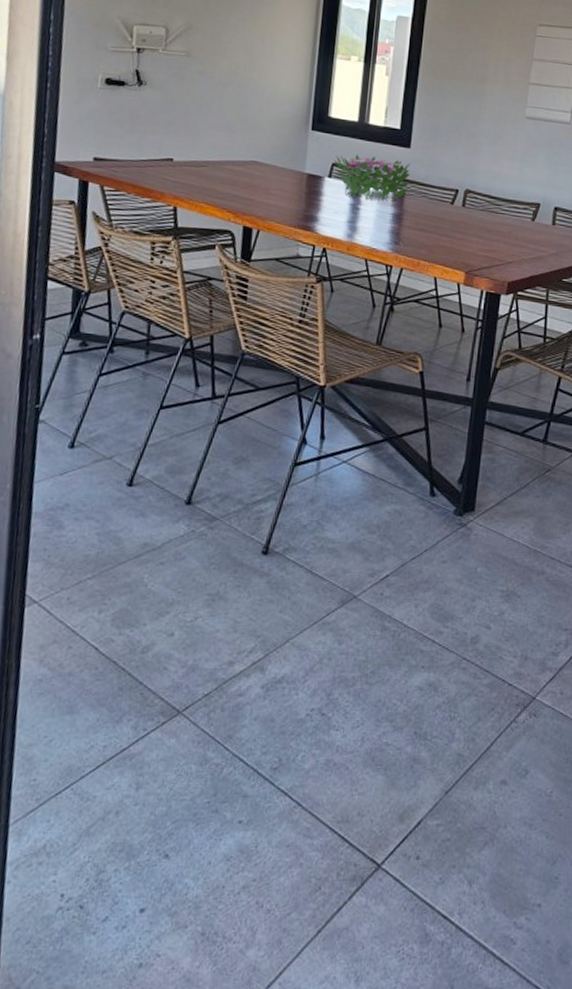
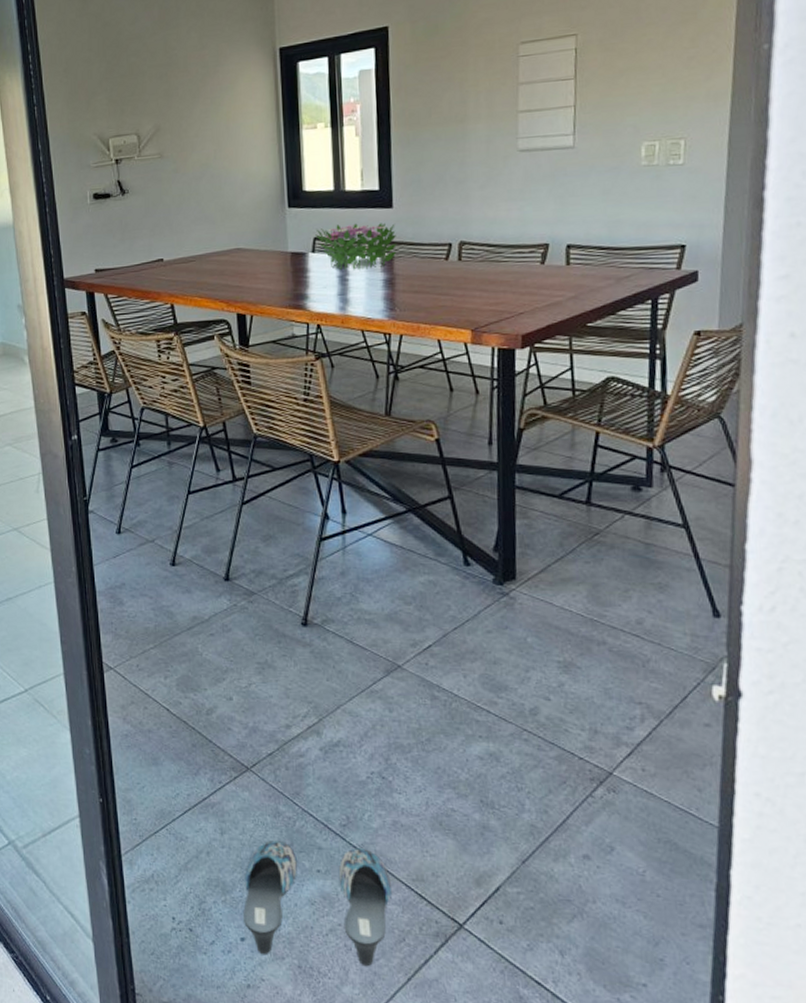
slippers: none [146,792,315,926] -> present [242,840,391,967]

